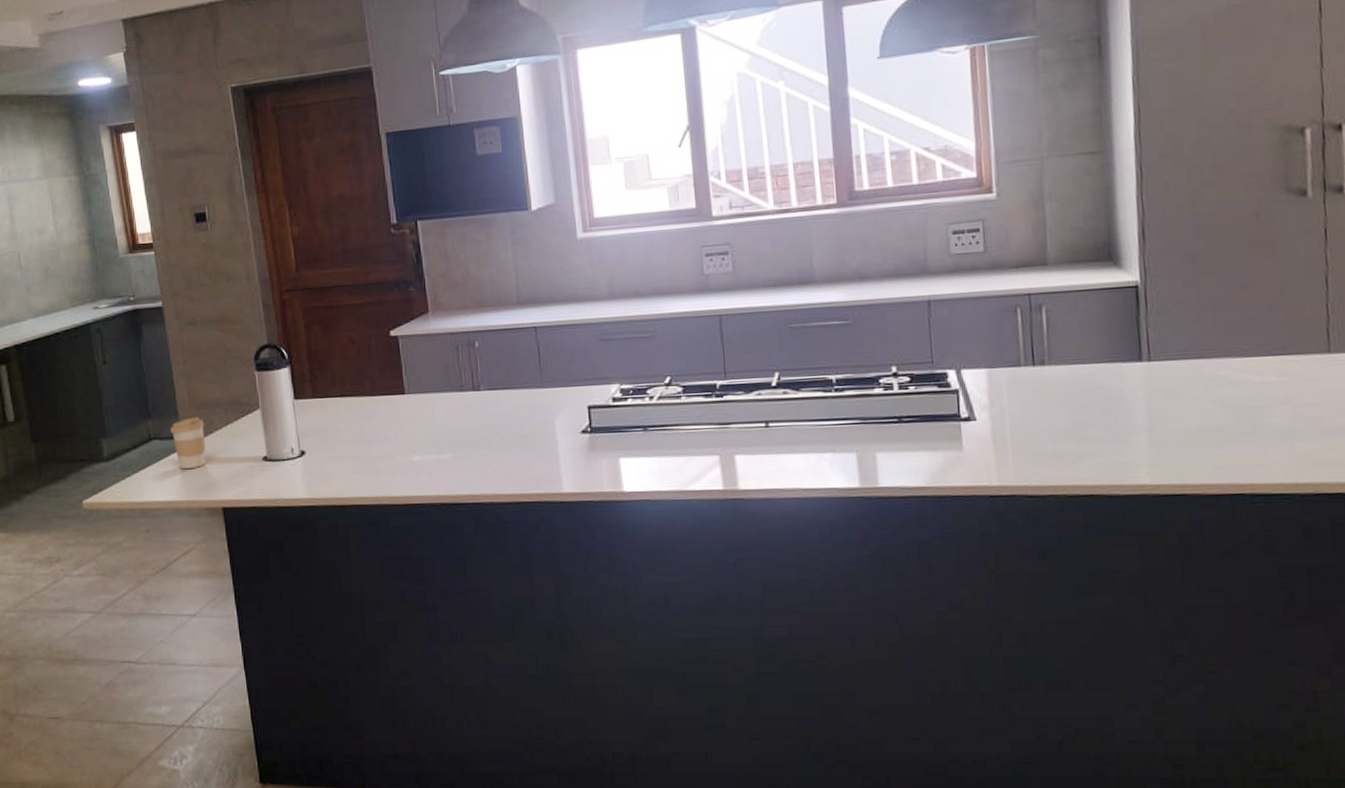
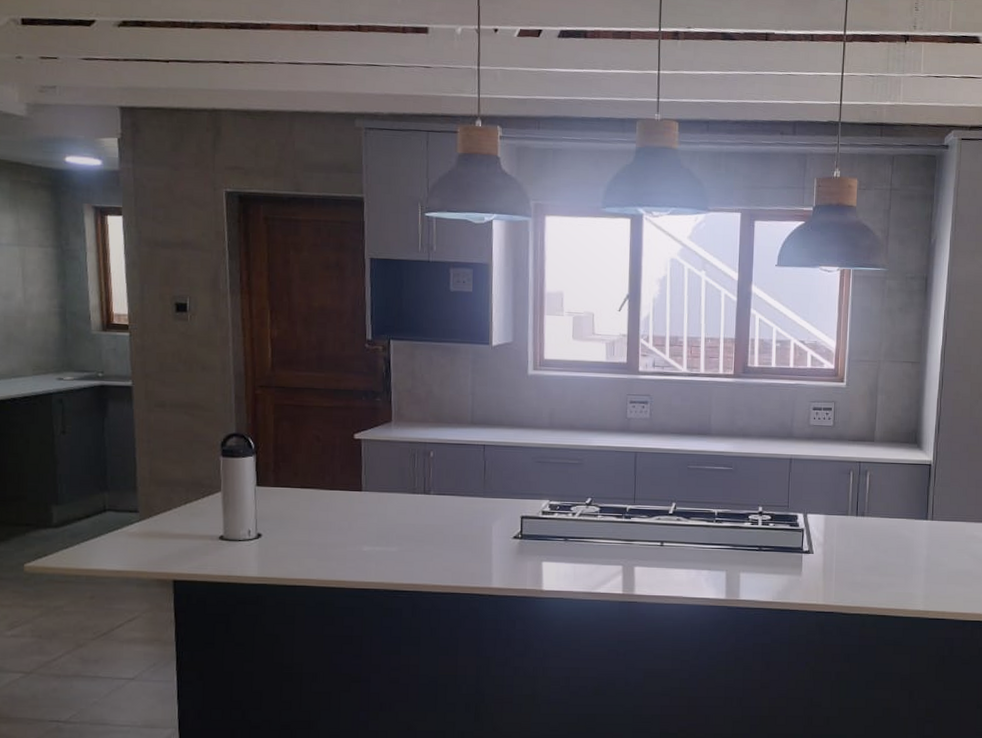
coffee cup: present [170,416,206,470] -> none [127,493,164,542]

